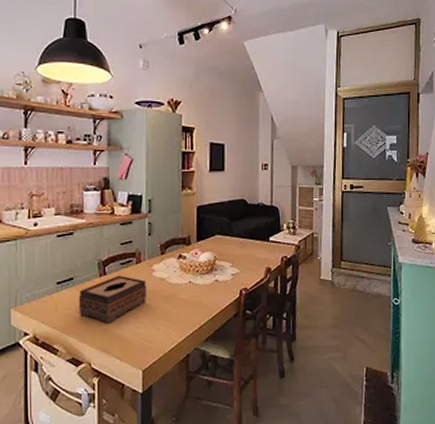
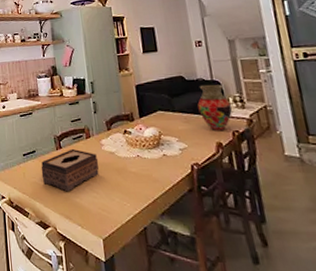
vase: none [255,209,285,257] -> present [197,84,233,131]

